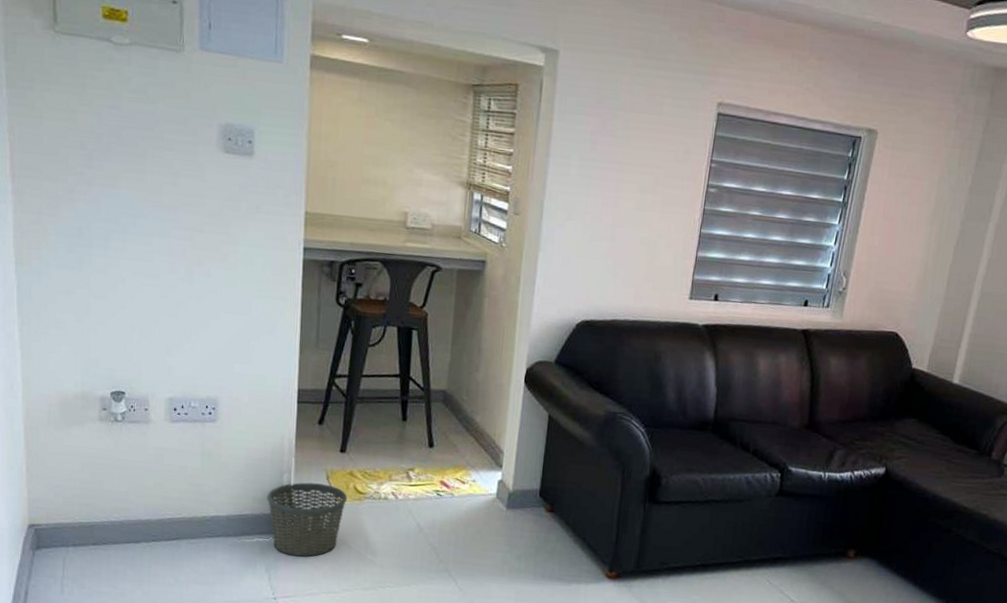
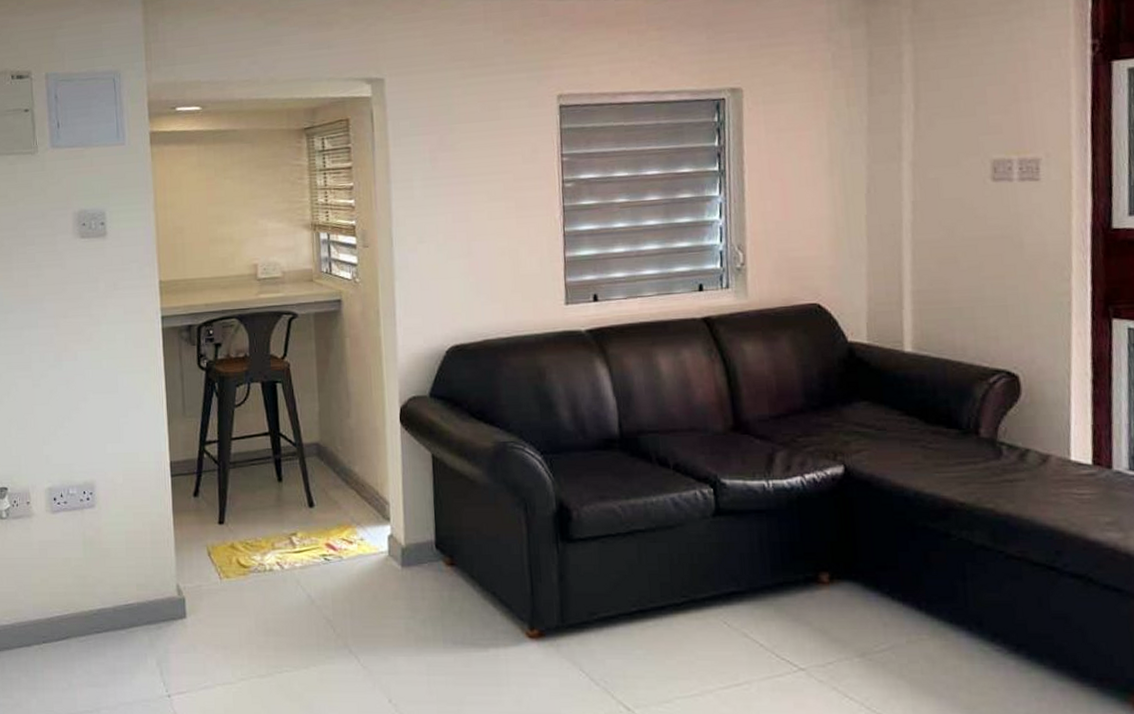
basket: present [267,482,348,557] -> none [150,561,232,645]

